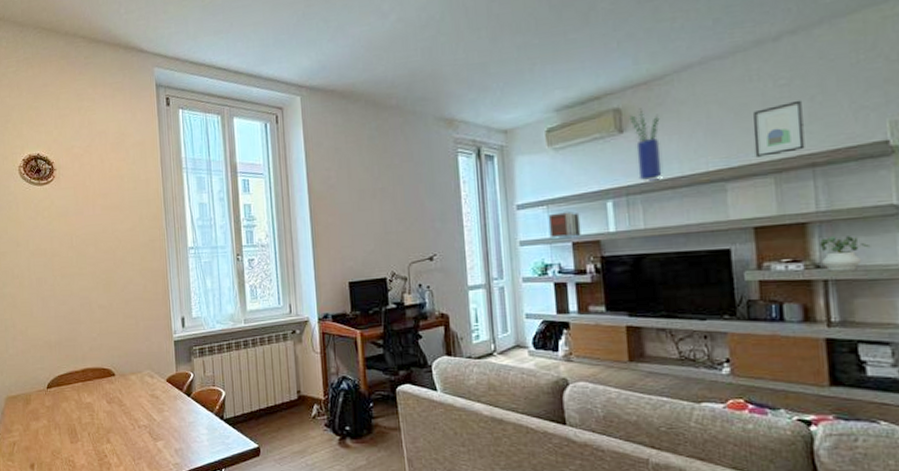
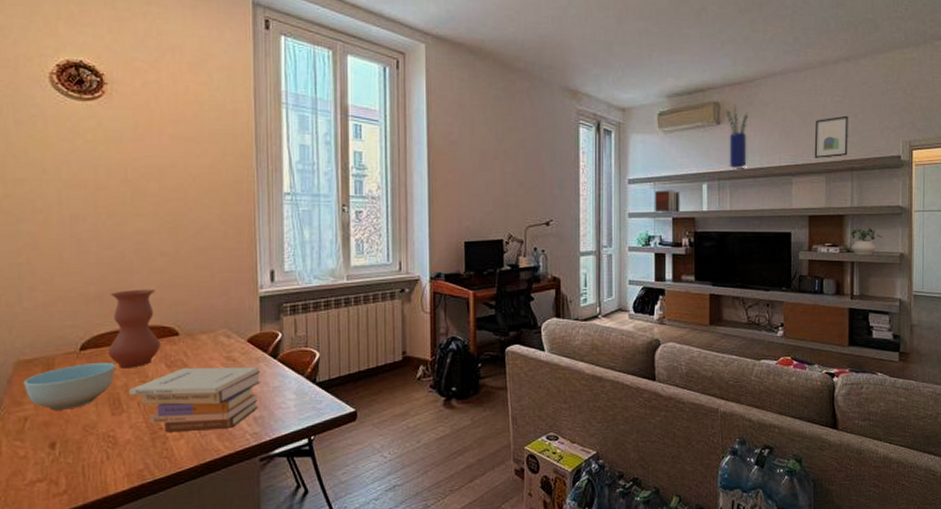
bowl: none [11,399,72,437] -> present [23,363,117,410]
vase: none [65,336,102,404] -> present [108,289,161,369]
books: none [81,403,178,460] -> present [128,367,260,433]

